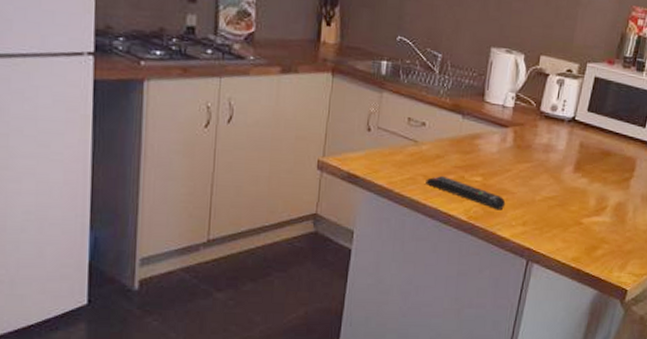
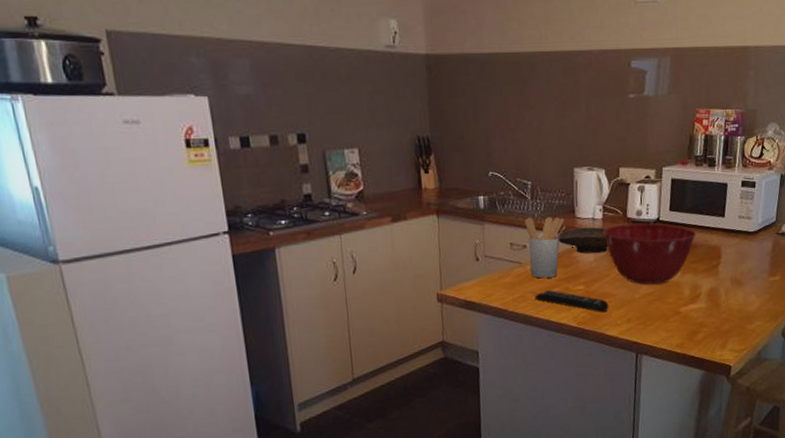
utensil holder: none [425,92,472,163] -> present [525,217,566,279]
decorative bowl: none [461,113,516,145] -> present [558,226,609,254]
mixing bowl: none [513,117,613,189] -> present [604,223,697,285]

